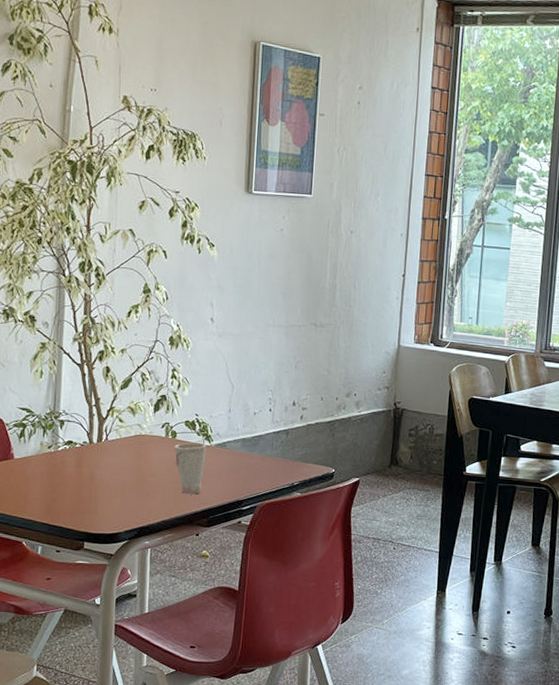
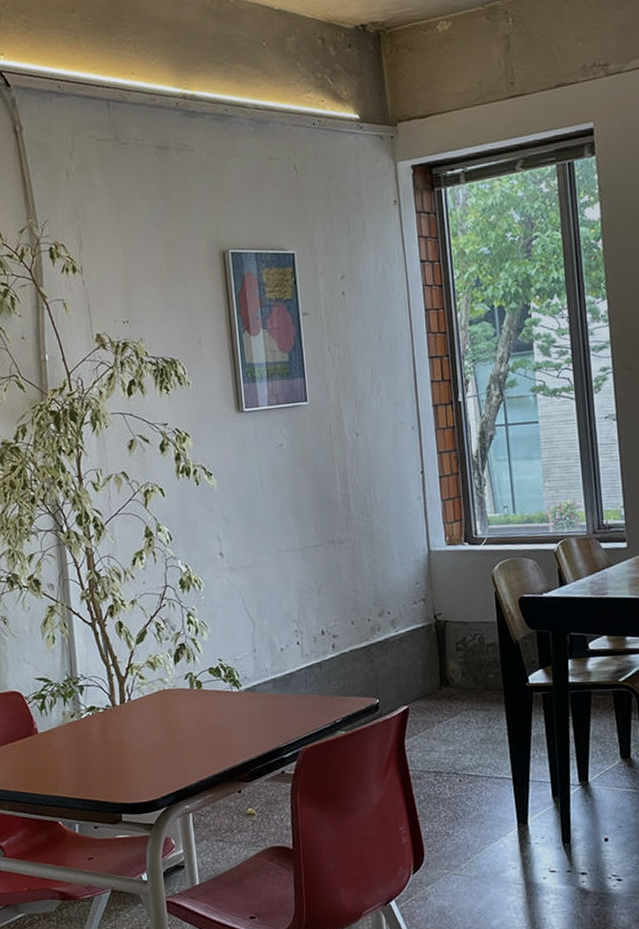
cup: present [173,442,207,495] -> none [200,689,237,748]

